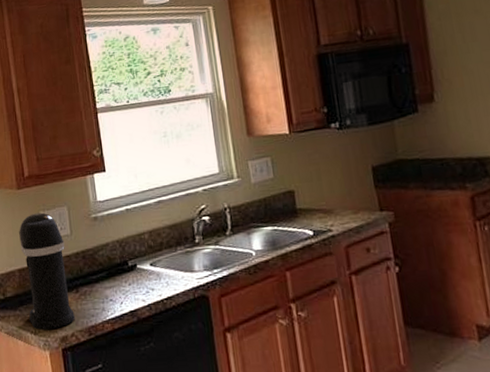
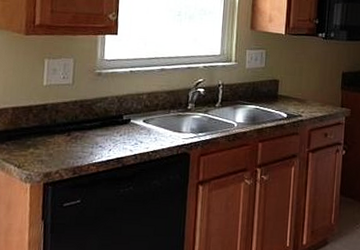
coffee maker: present [19,212,75,330] -> none [15,59,65,165]

